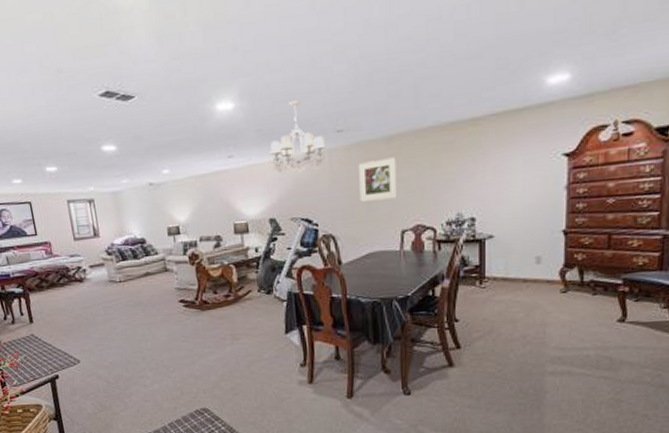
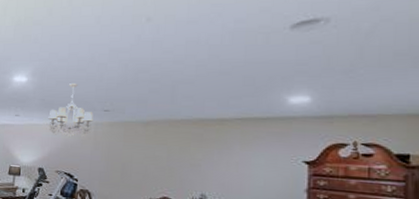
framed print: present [358,157,398,202] -> none [116,137,151,171]

